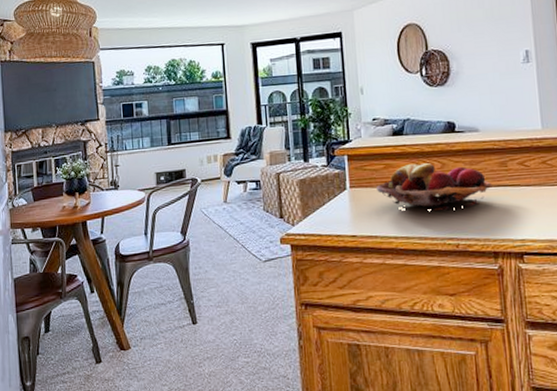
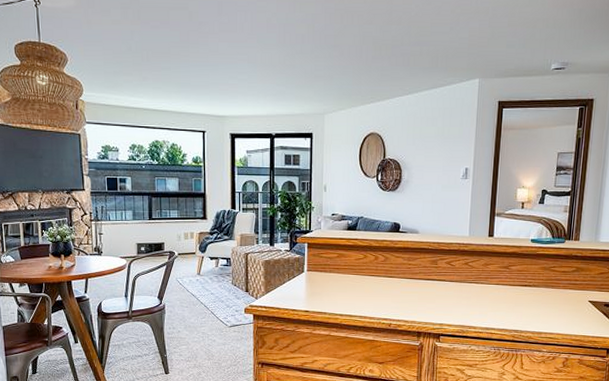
fruit basket: present [376,163,492,211] -> none [329,255,423,296]

